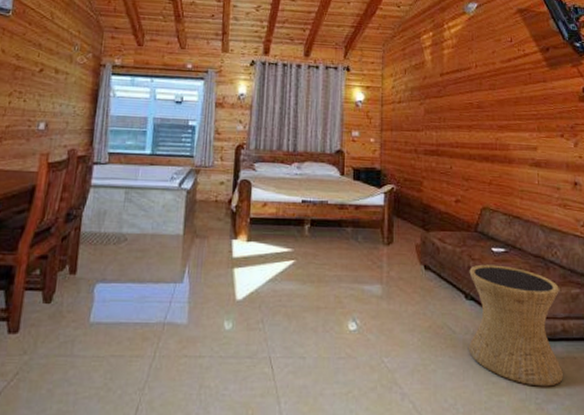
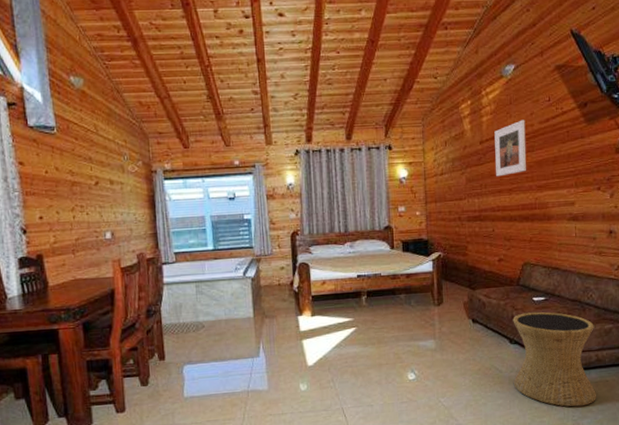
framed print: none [455,57,488,112] -> present [494,120,527,177]

